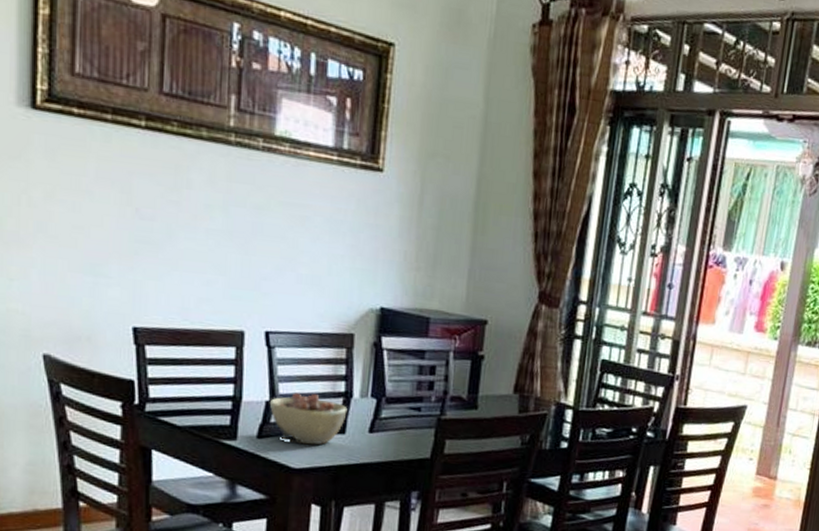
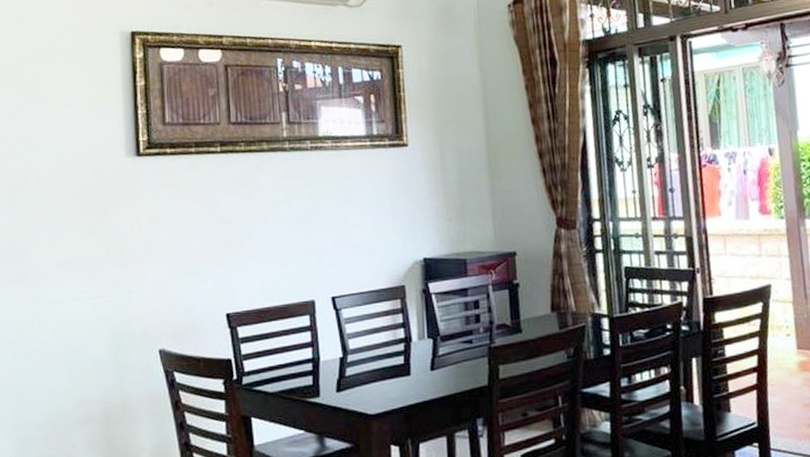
bowl: present [269,393,348,445] -> none [342,343,409,392]

